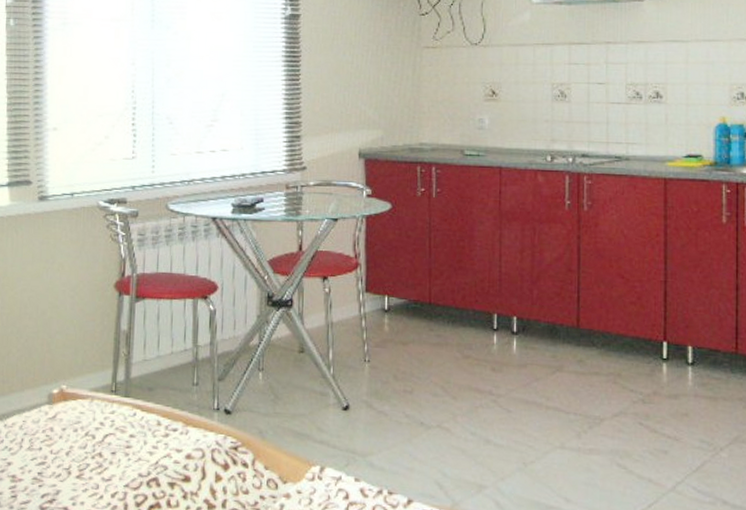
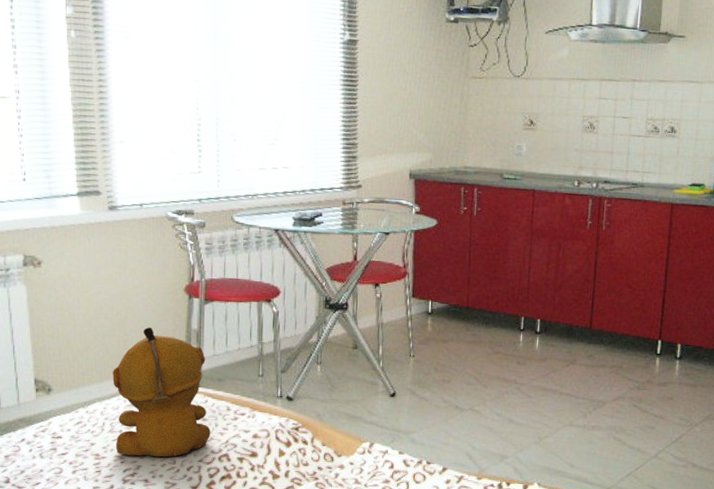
stuffed bear: none [34,328,139,481] -> present [112,327,211,458]

